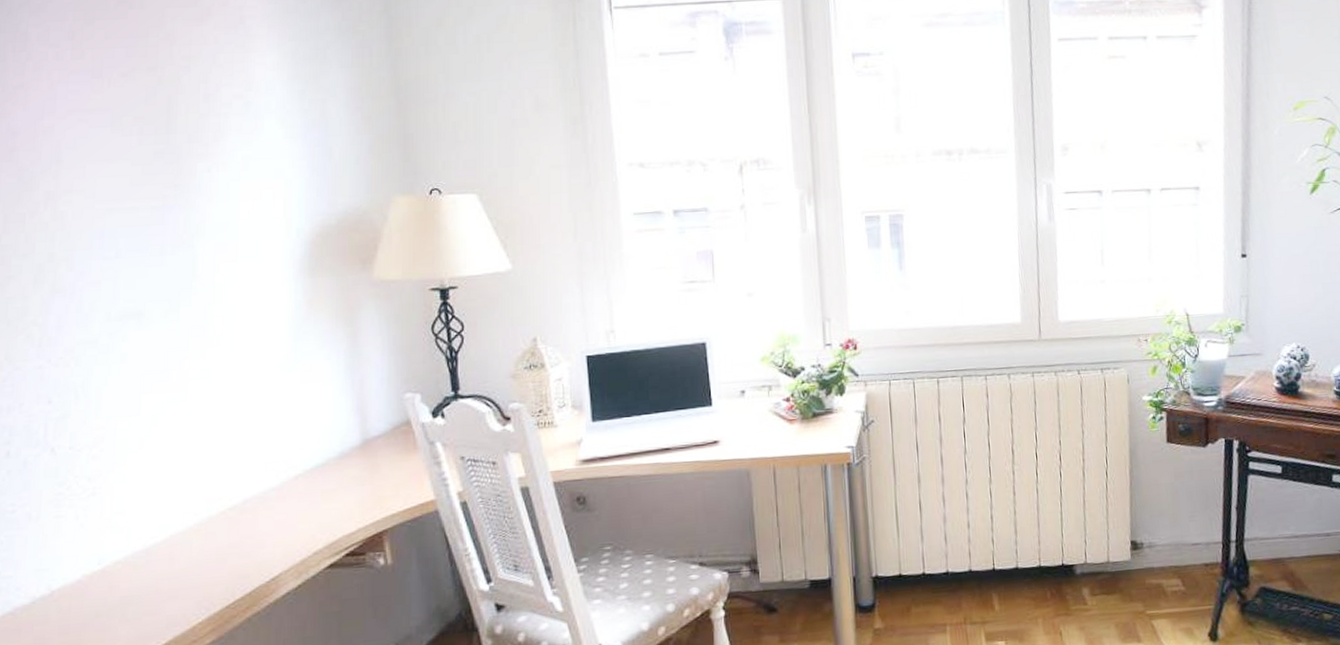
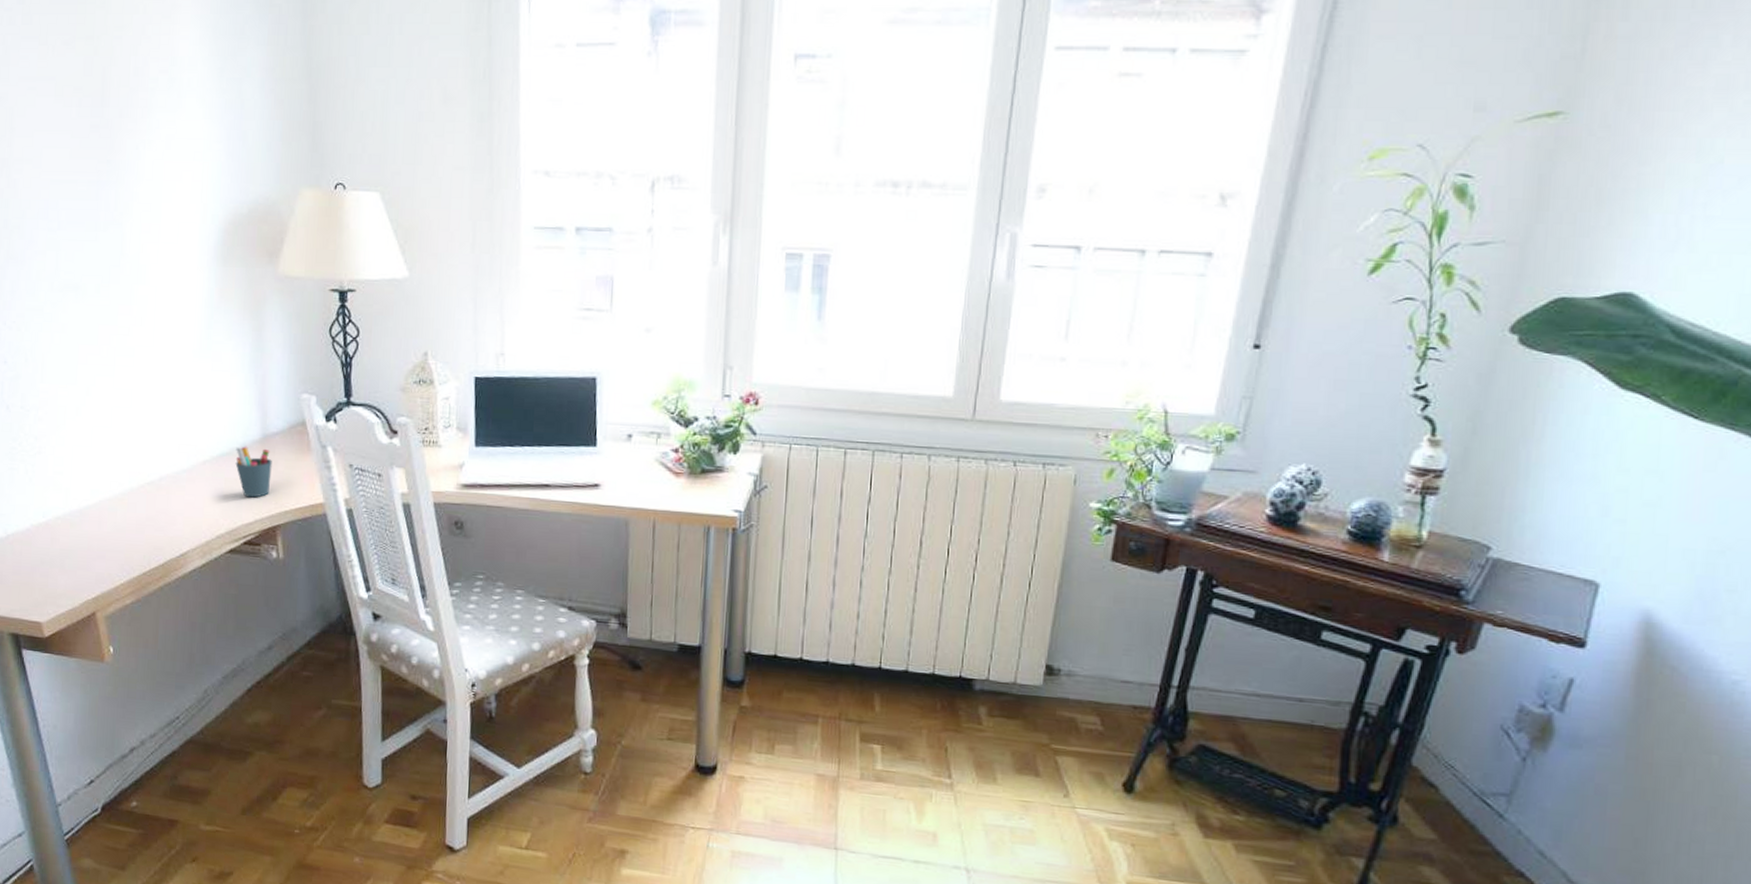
pen holder: none [332,453,375,507] -> present [235,446,272,498]

